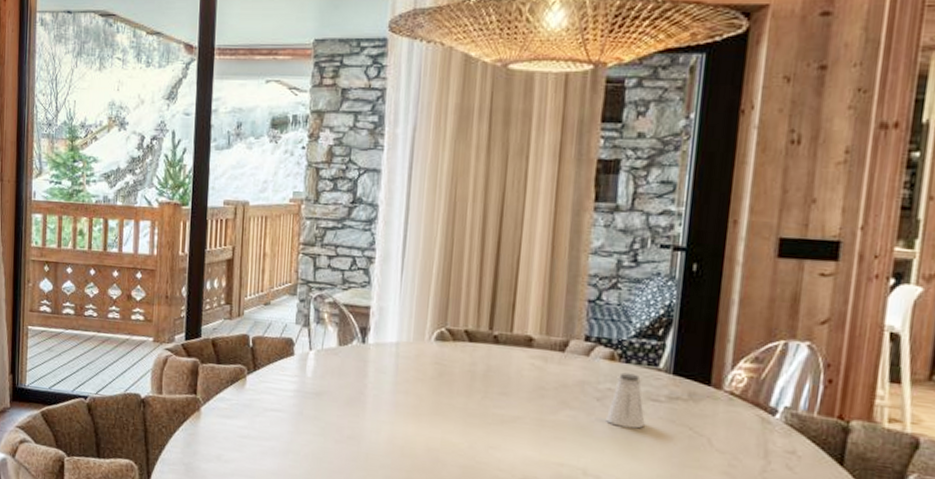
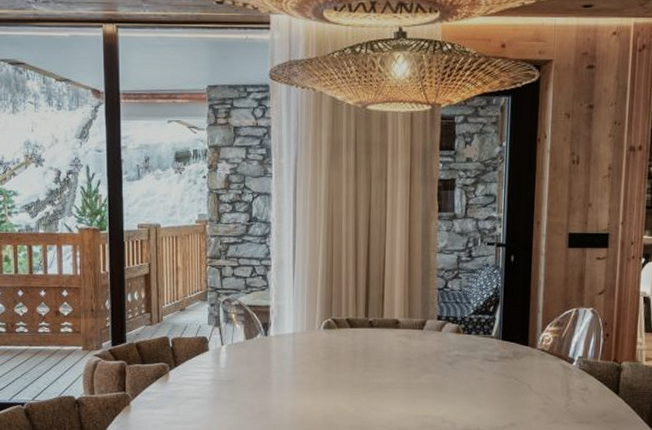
saltshaker: present [606,372,645,429] -> none [456,342,484,383]

